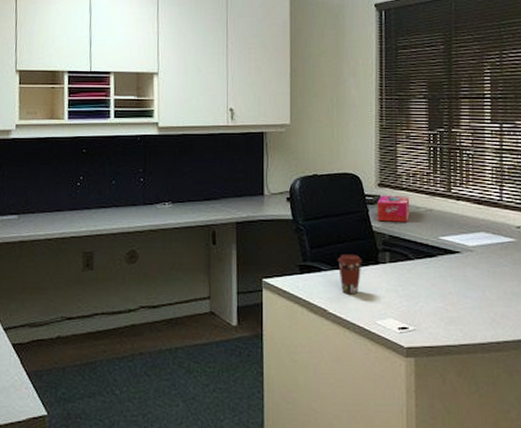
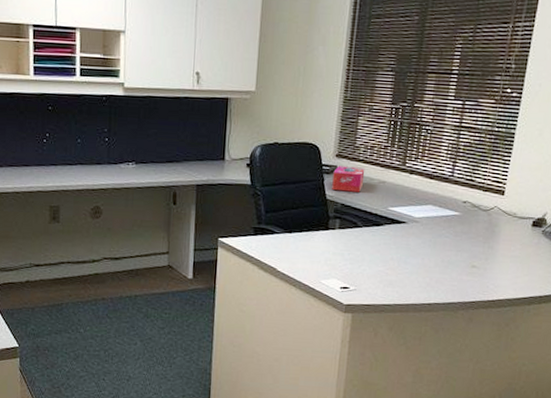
coffee cup: present [337,255,362,295] -> none [290,220,314,256]

